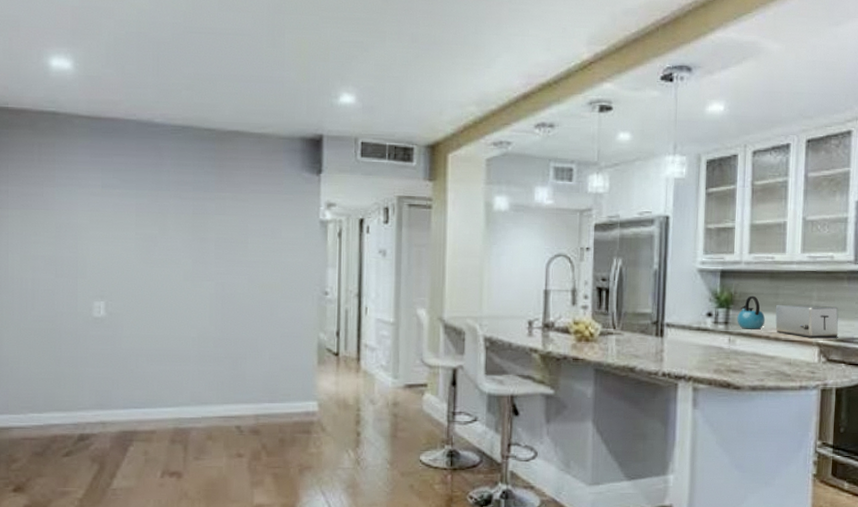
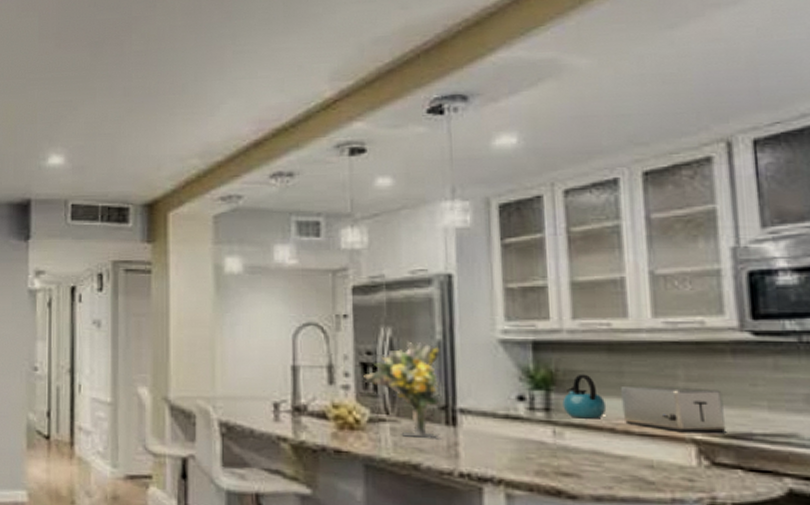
bouquet: none [598,270,656,347] -> present [363,341,440,438]

